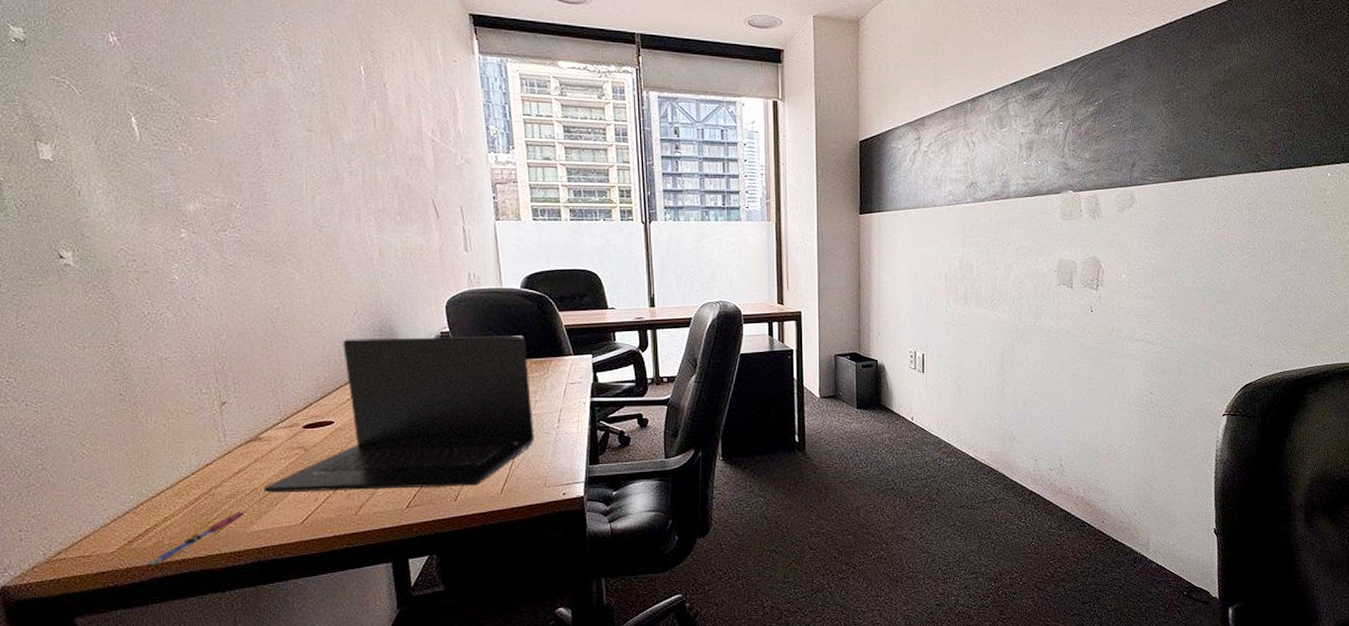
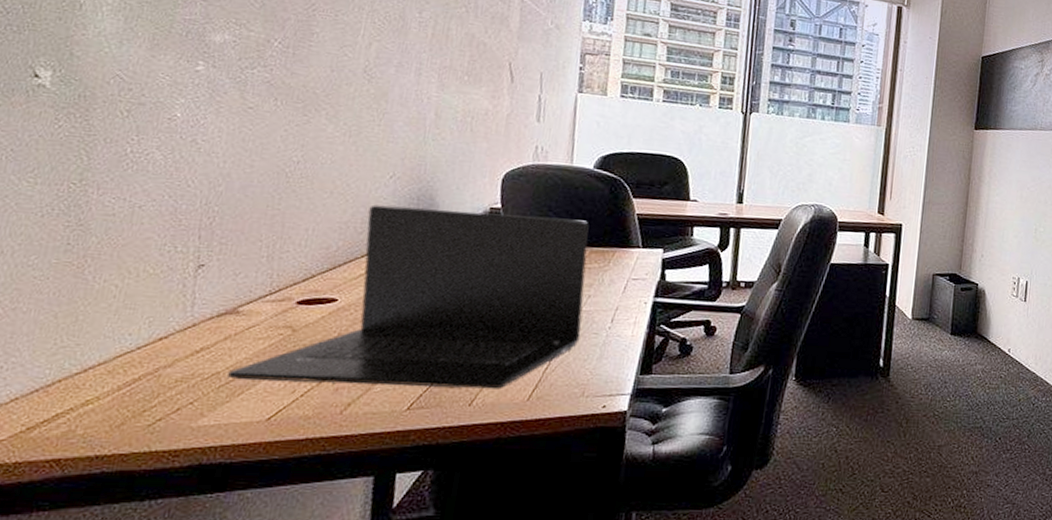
pen: present [145,511,245,566] -> none [42,399,196,462]

